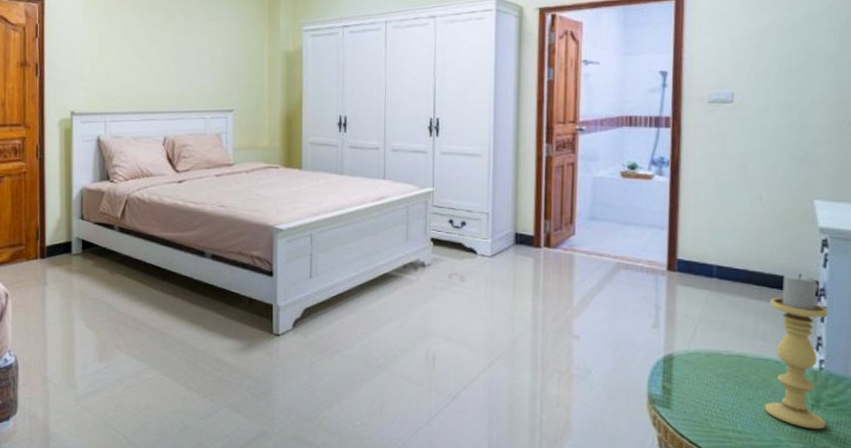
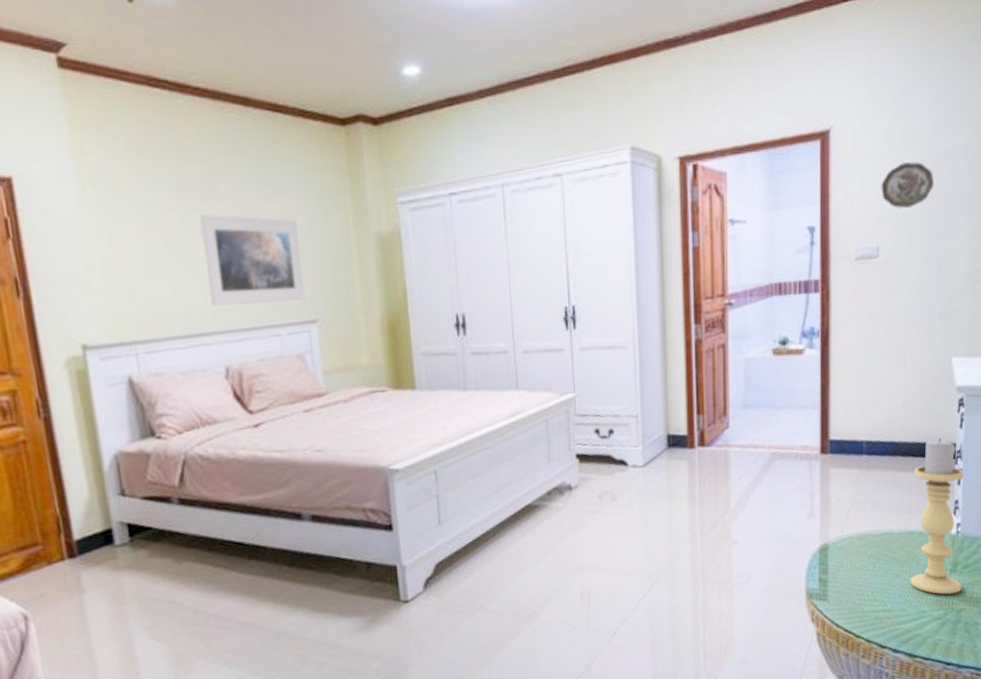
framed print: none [159,30,227,95] -> present [199,214,306,306]
decorative plate: none [737,23,795,61] -> present [881,162,935,208]

